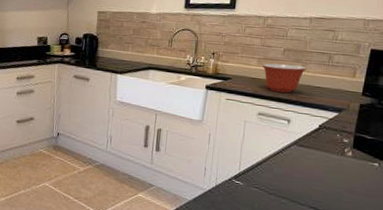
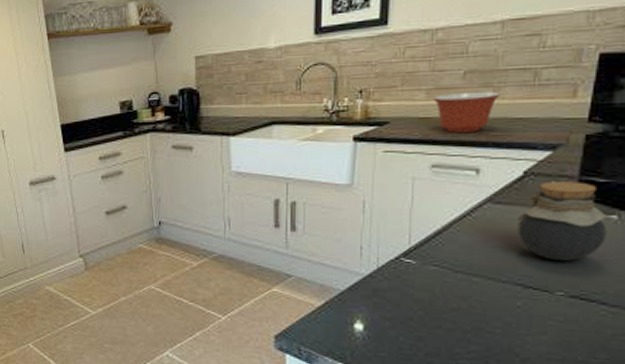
jar: none [313,134,371,194] -> present [517,182,607,262]

